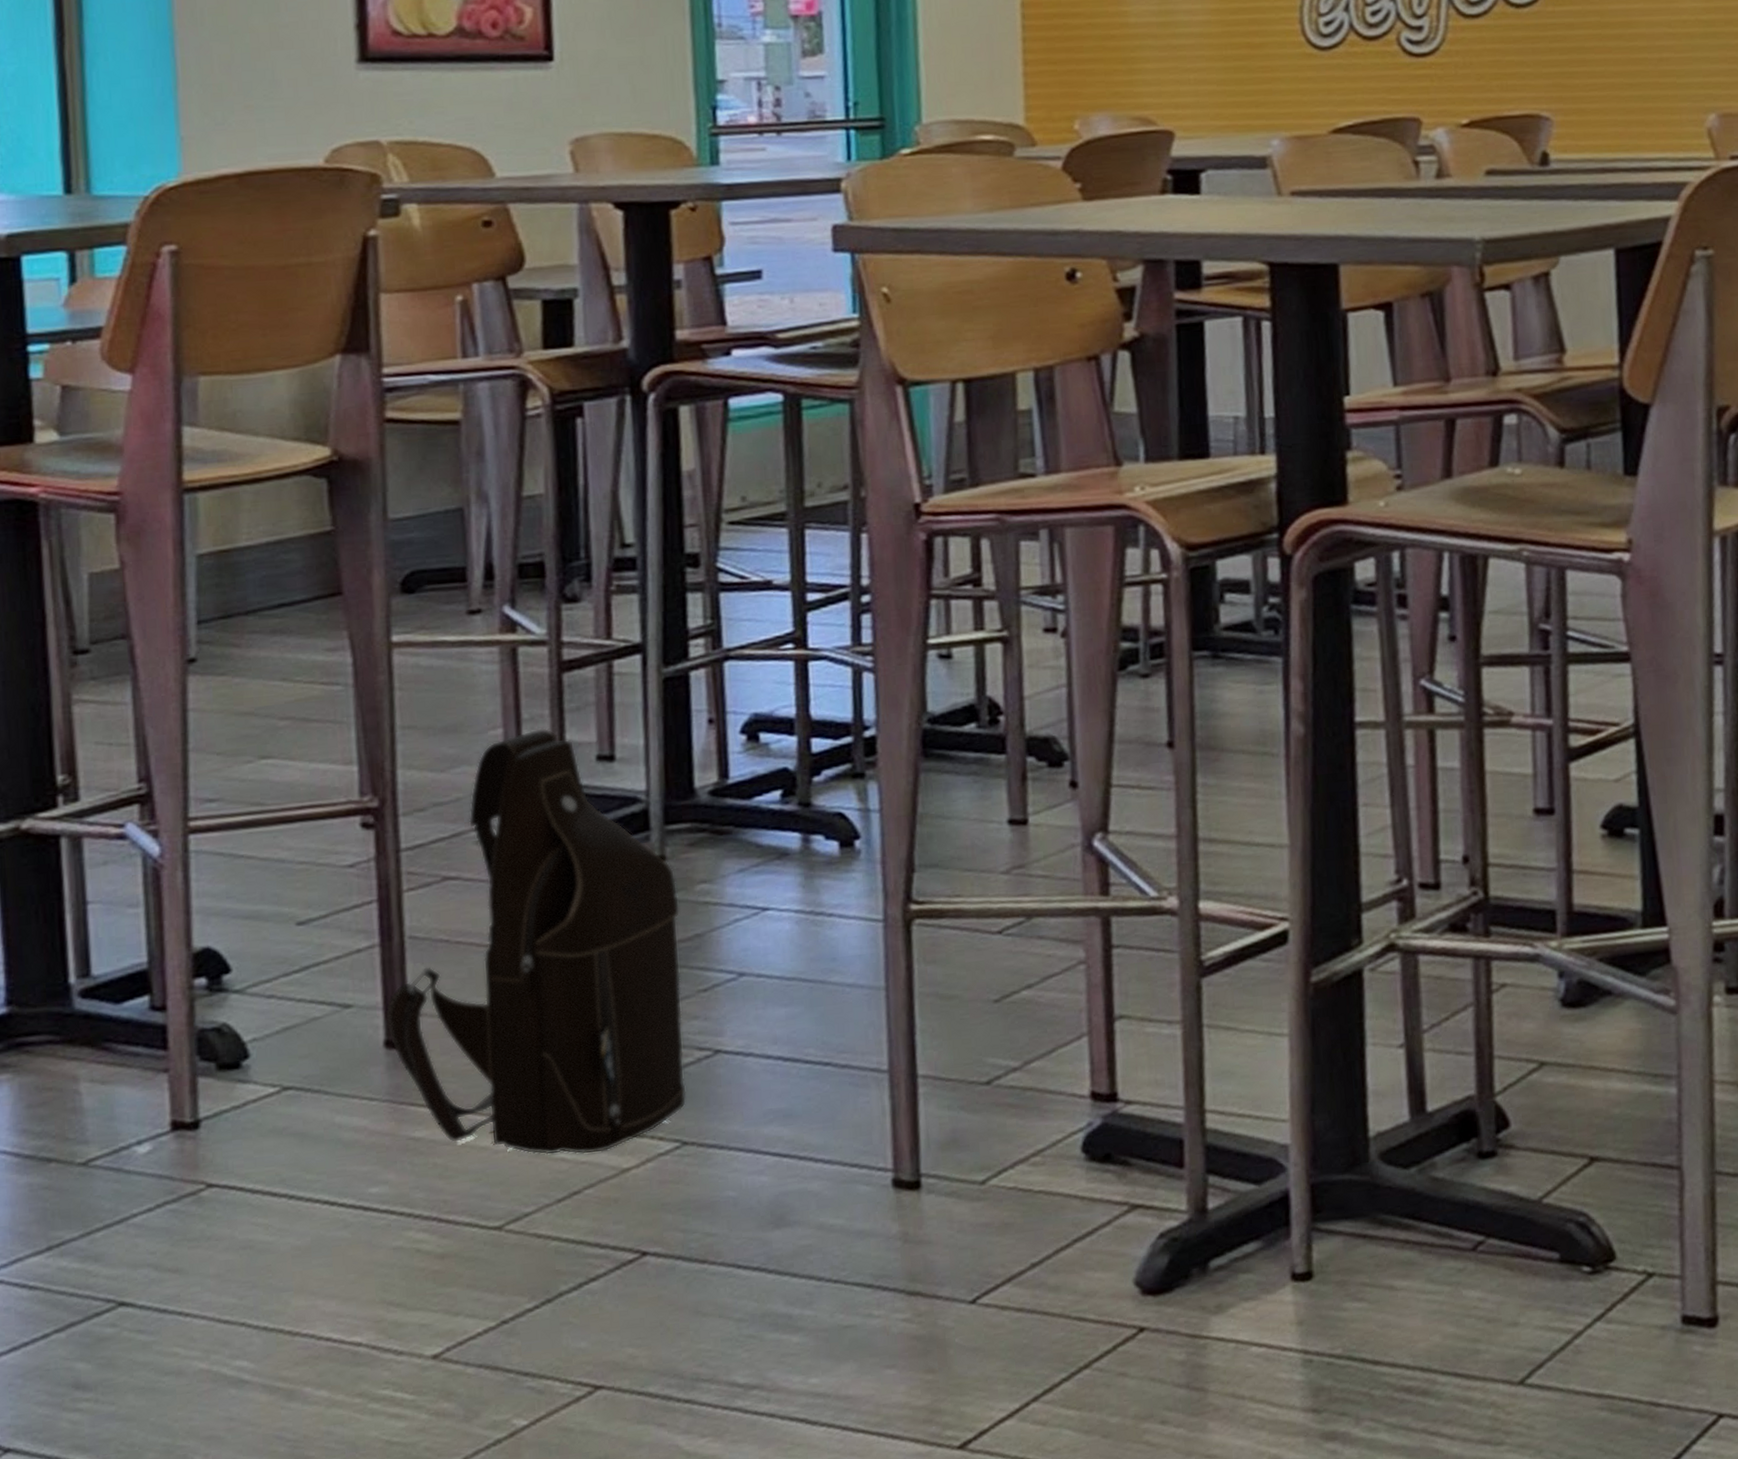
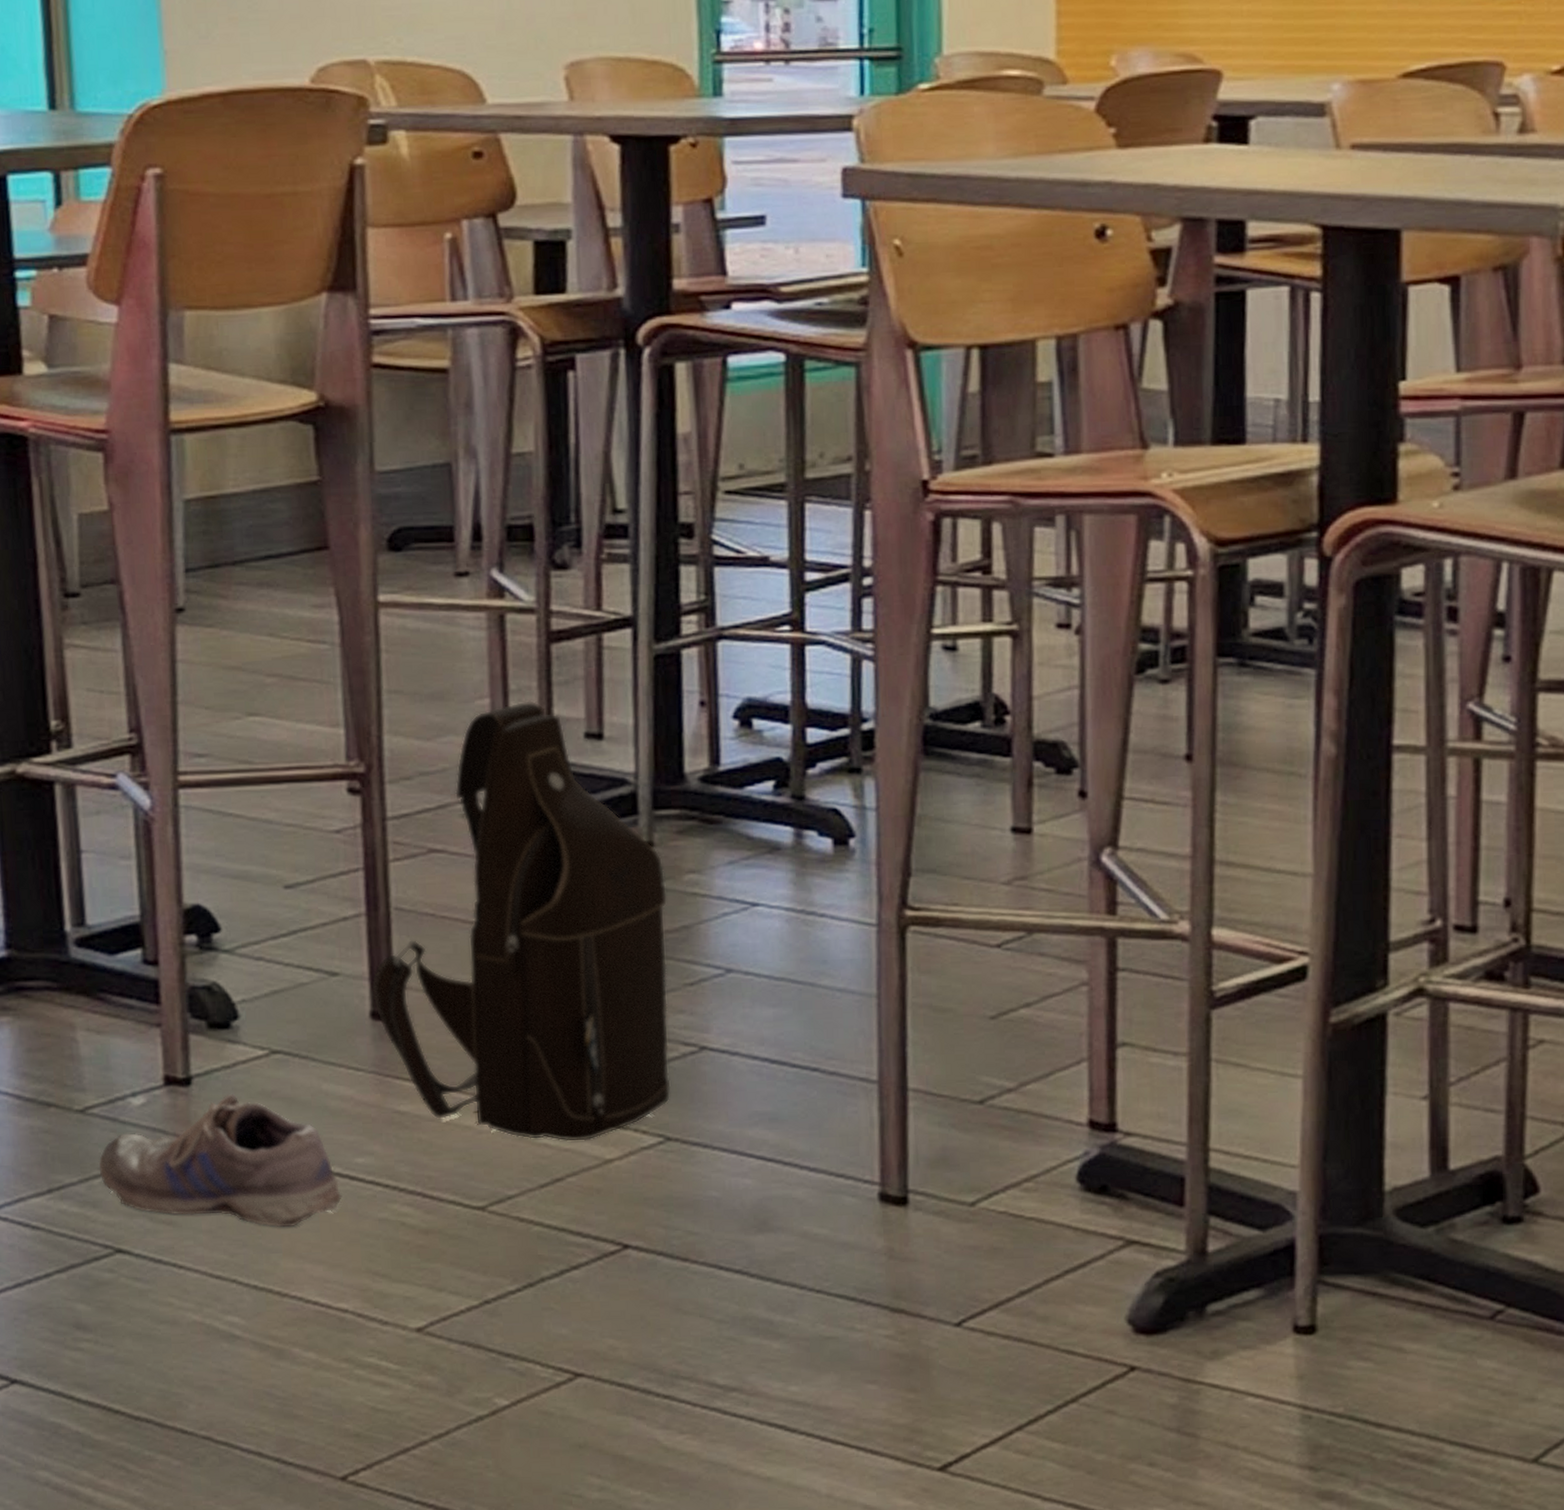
shoe: none [101,1134,356,1266] -> present [98,1094,342,1228]

